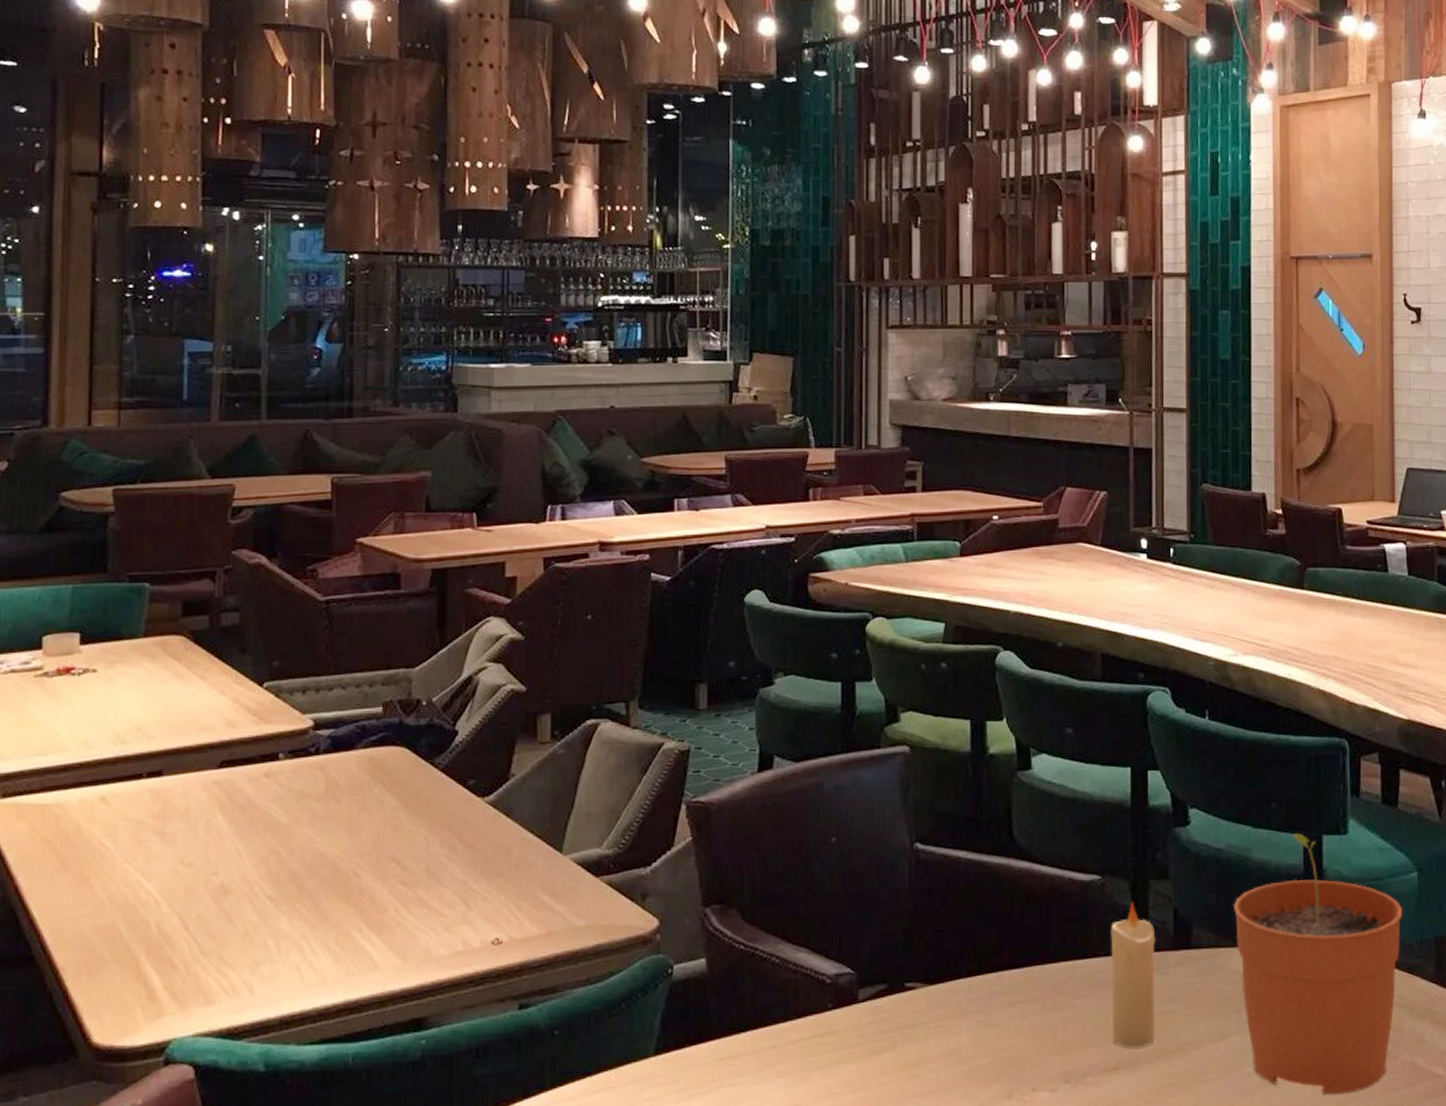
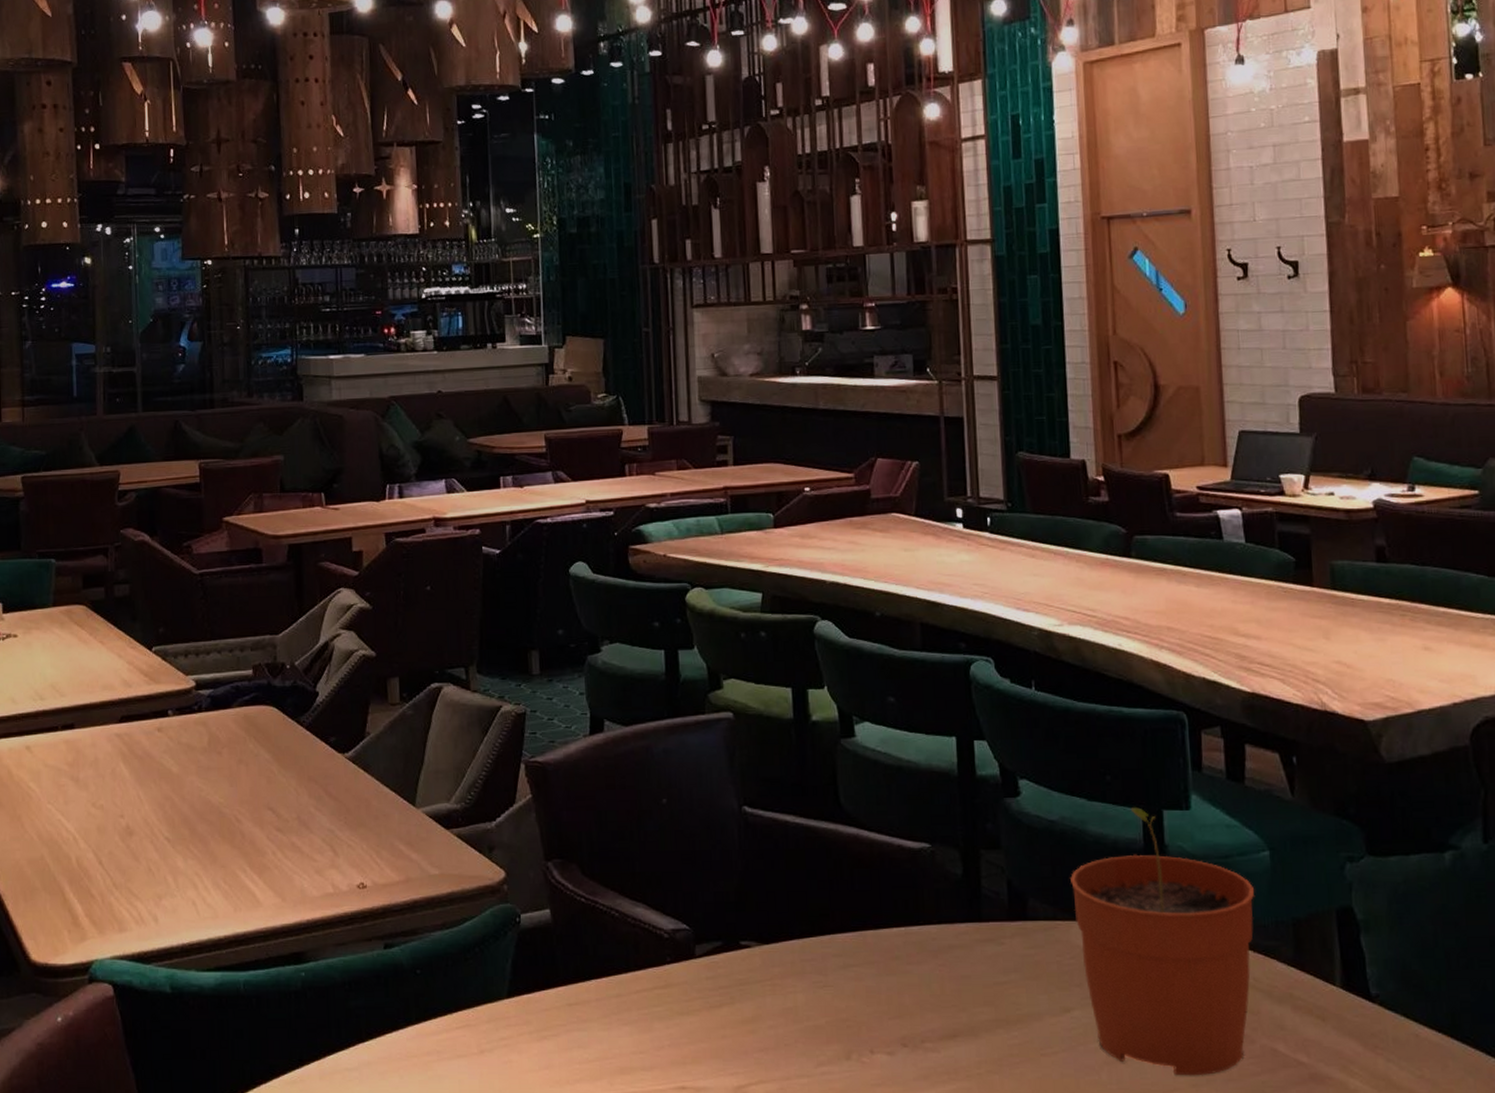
candle: present [1110,902,1156,1048] -> none [942,871,994,1017]

